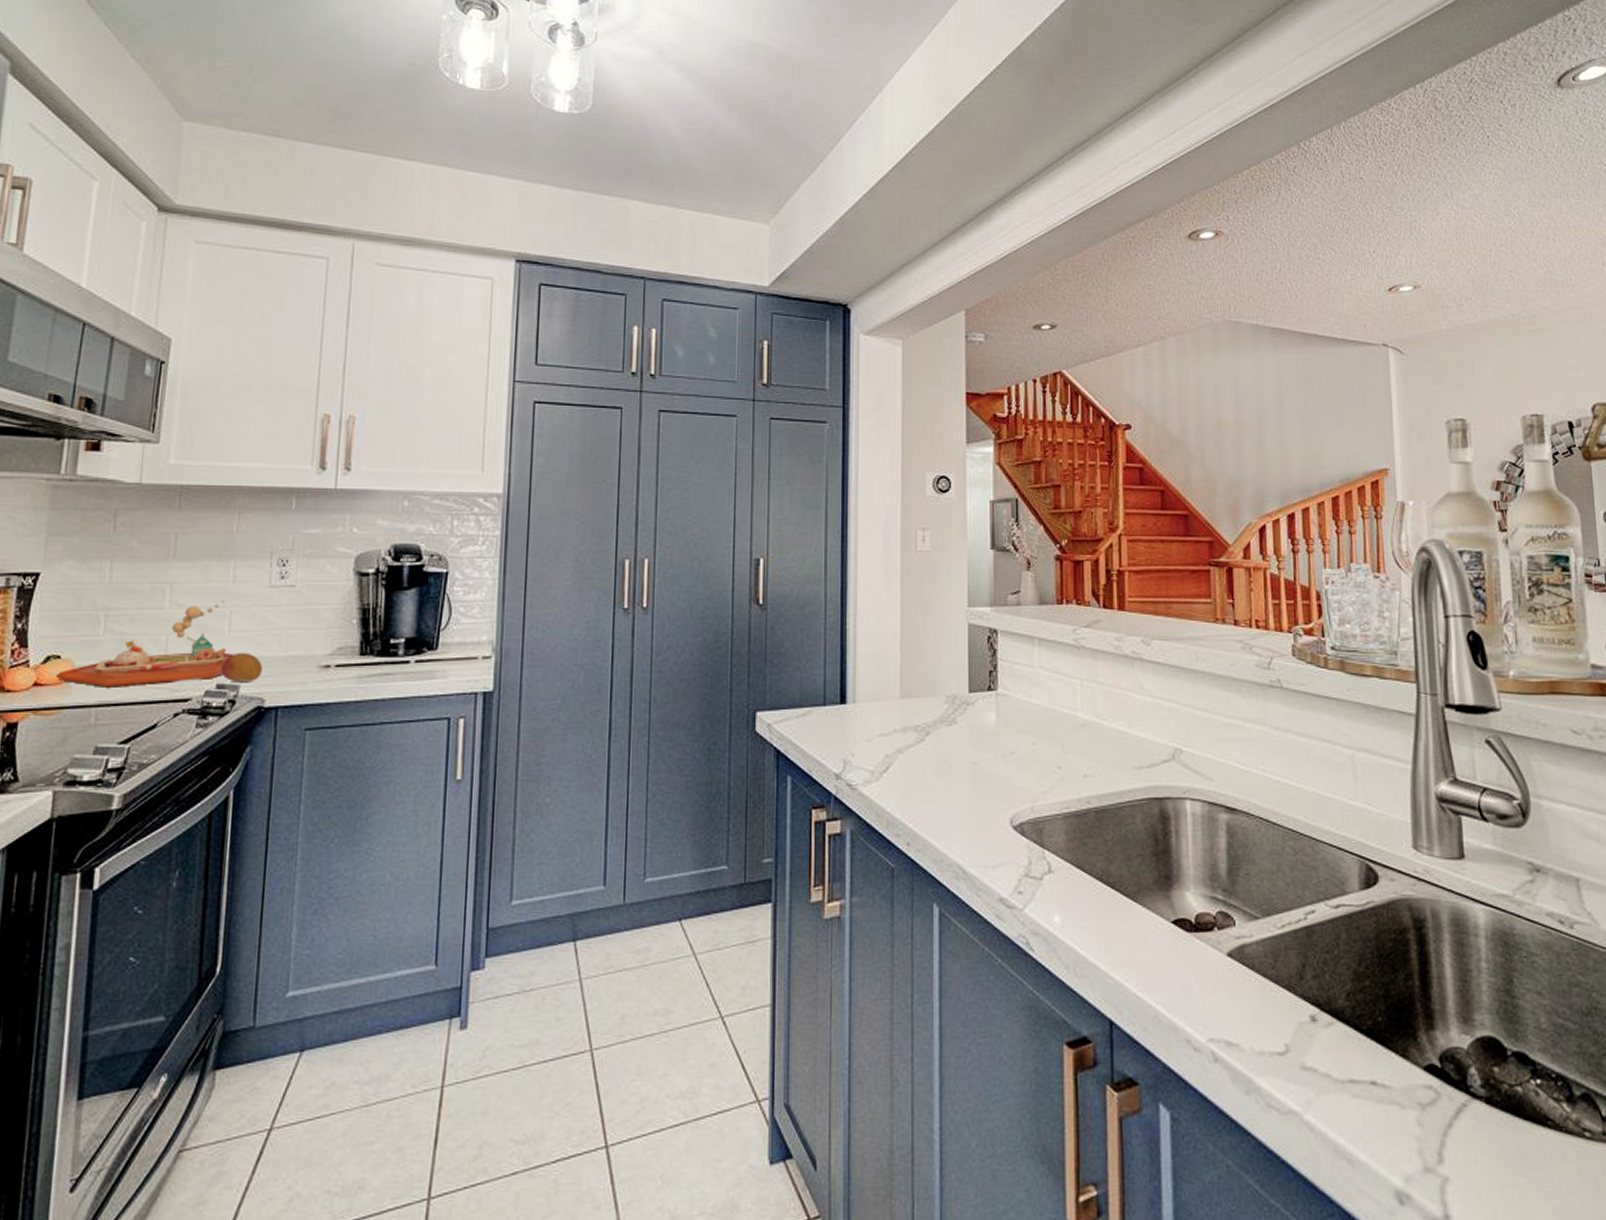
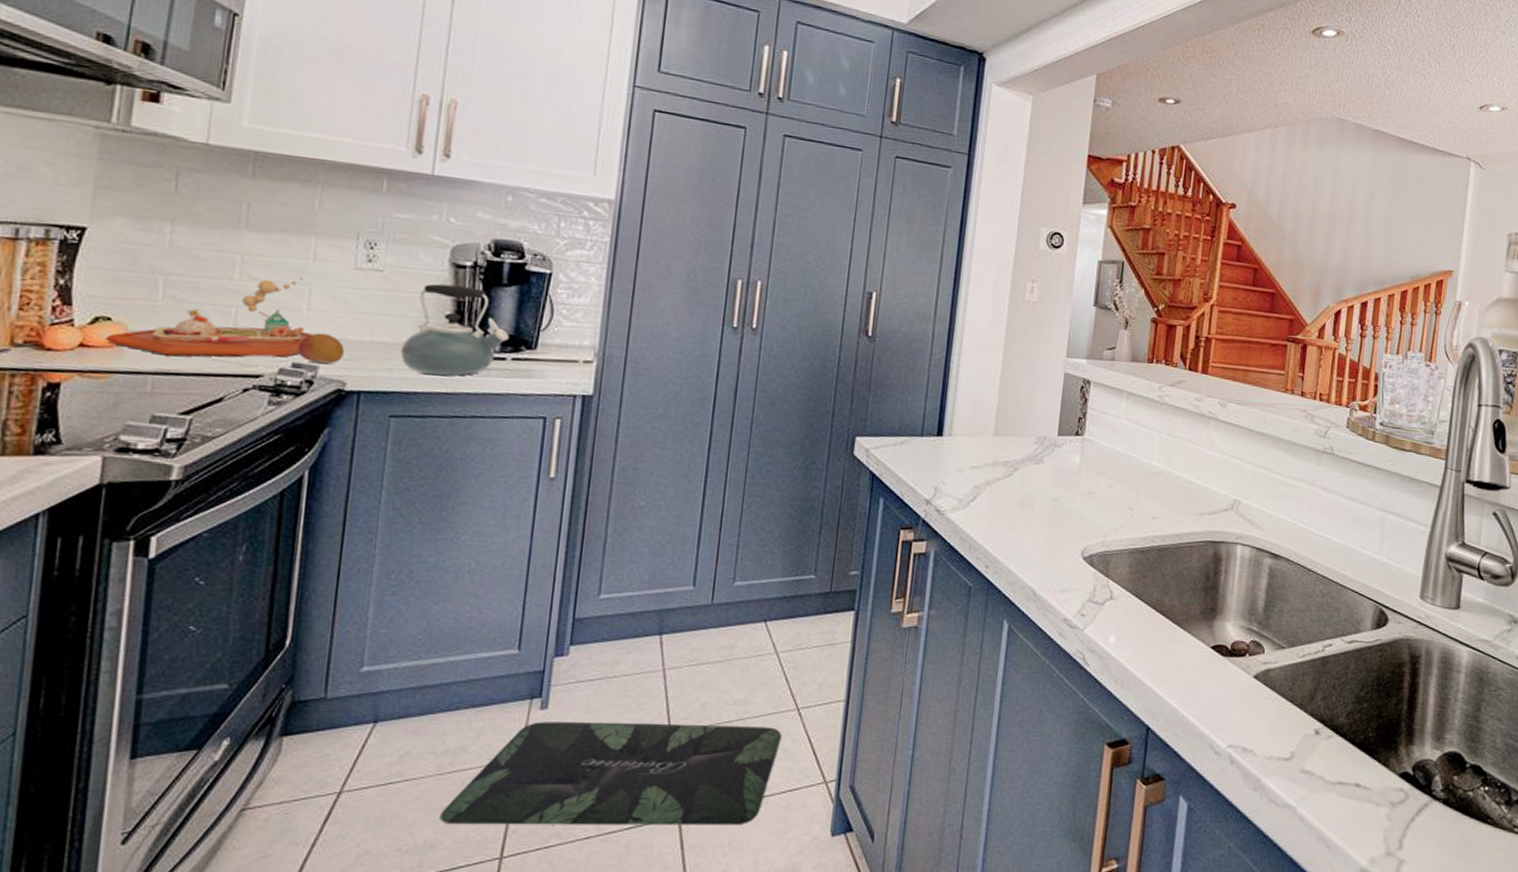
kettle: none [313,593,412,685] -> present [400,283,510,377]
doormat: none [366,1039,707,1162] -> present [439,722,782,826]

